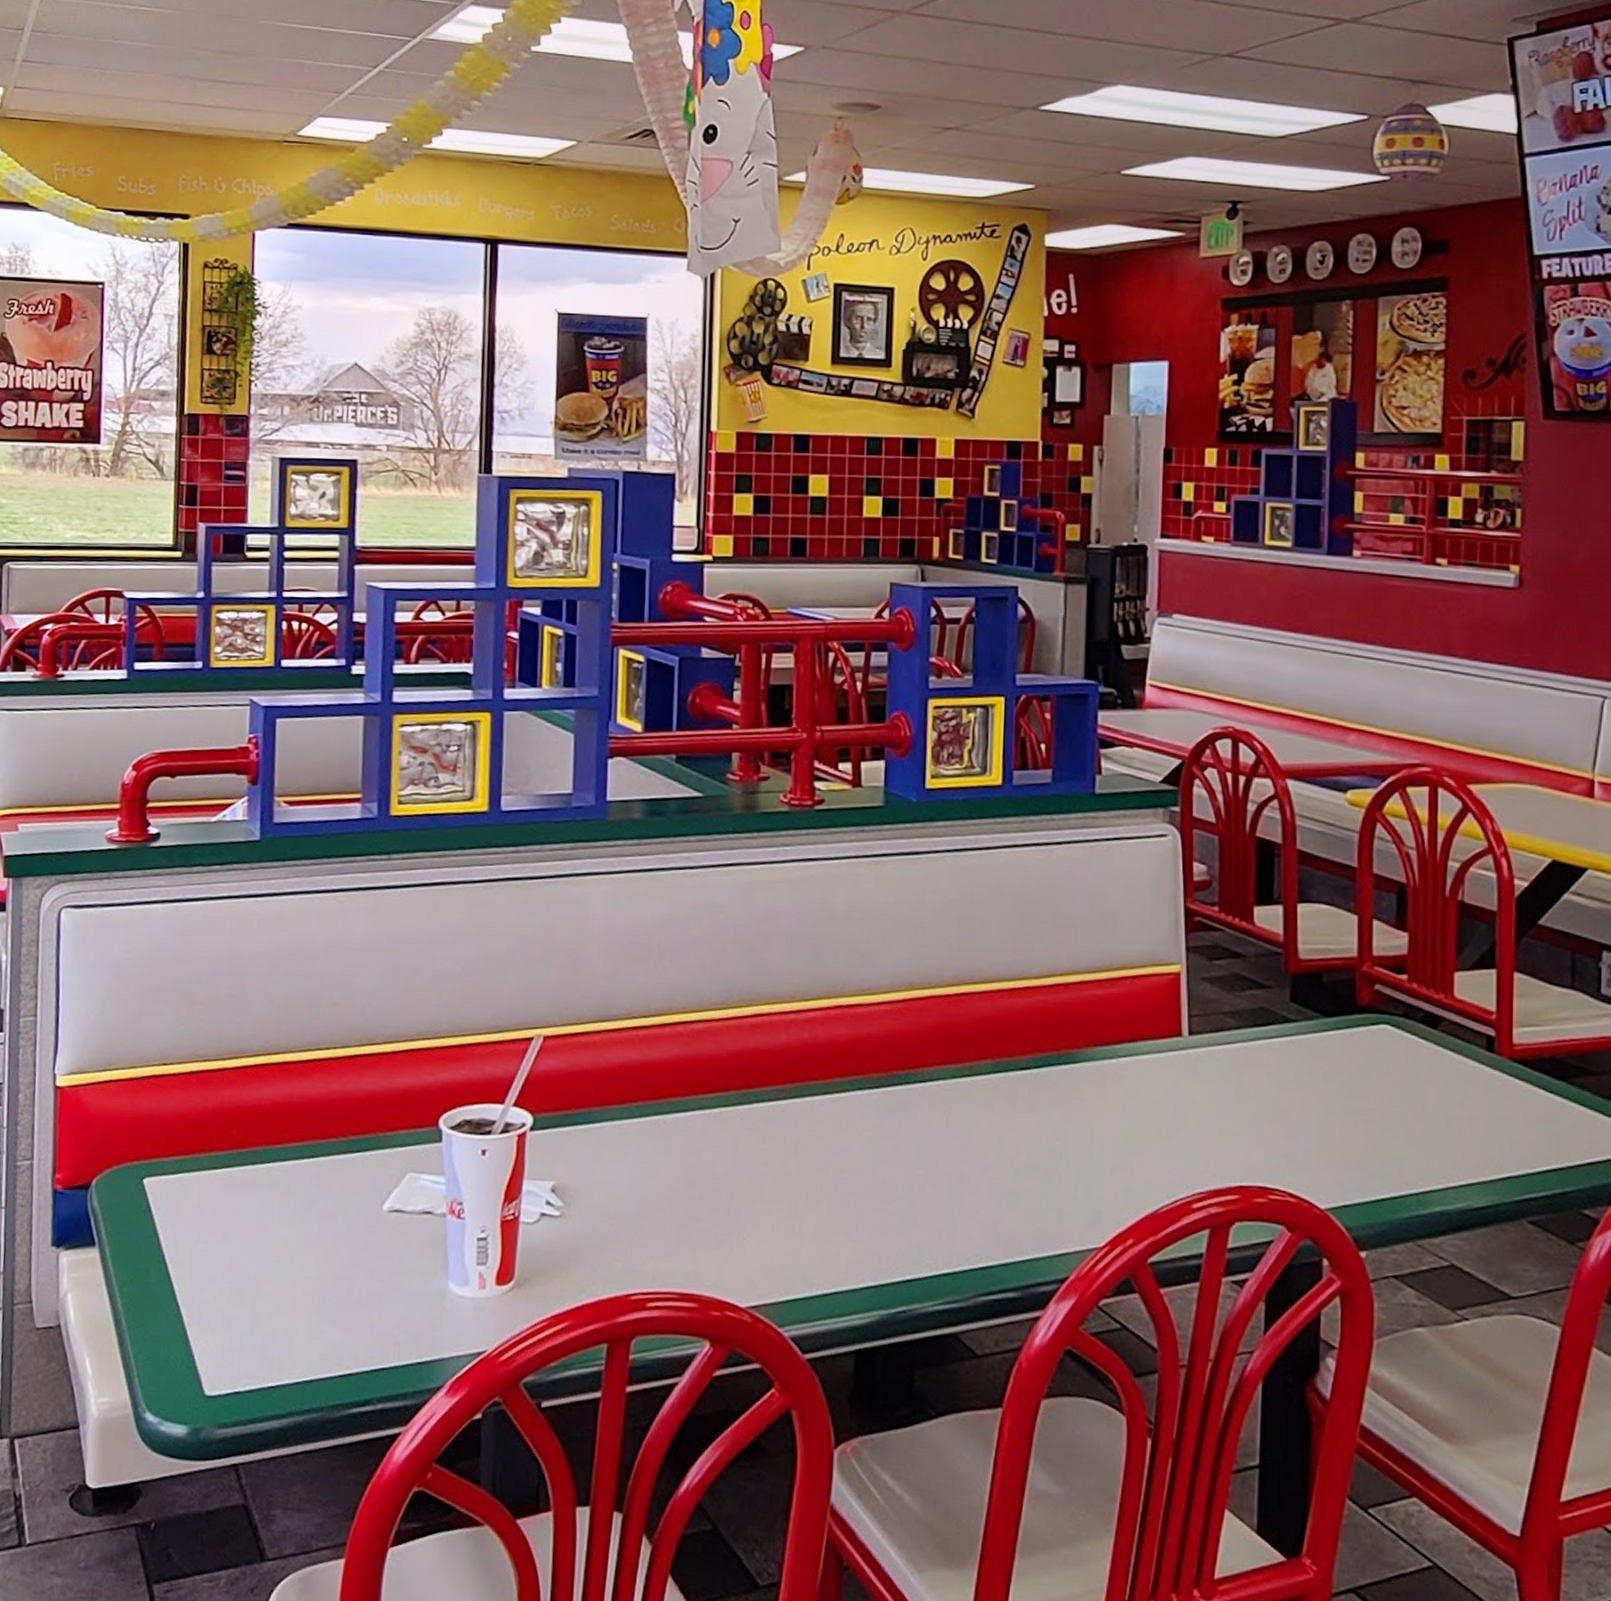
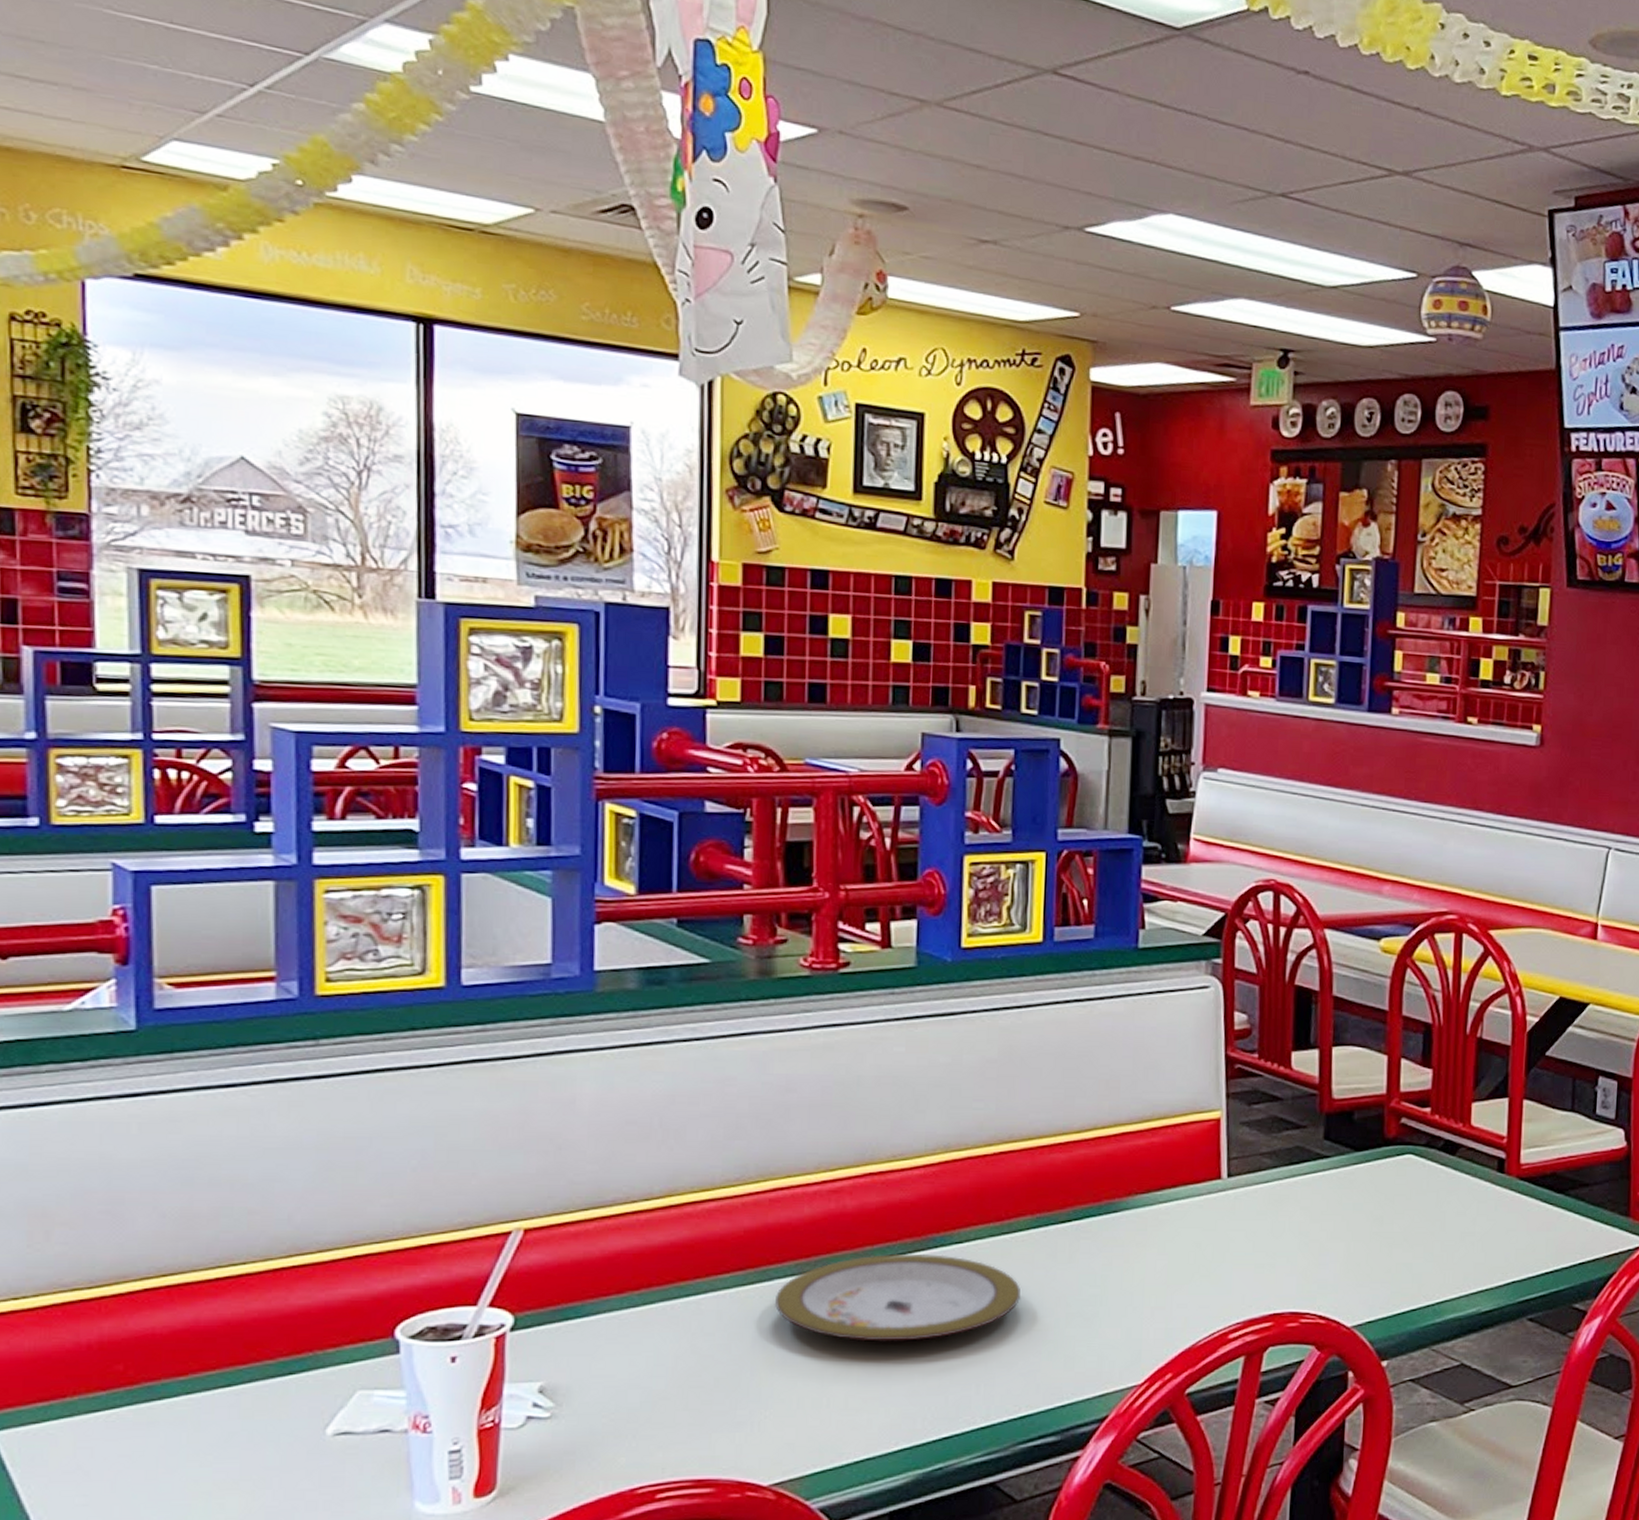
plate: none [753,1087,982,1177] -> present [774,1253,1021,1342]

